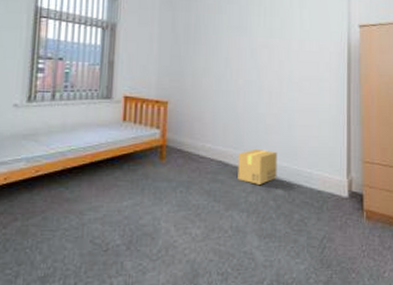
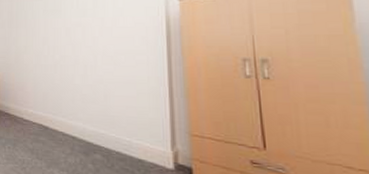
cardboard box: present [238,148,278,185] -> none [57,115,95,148]

